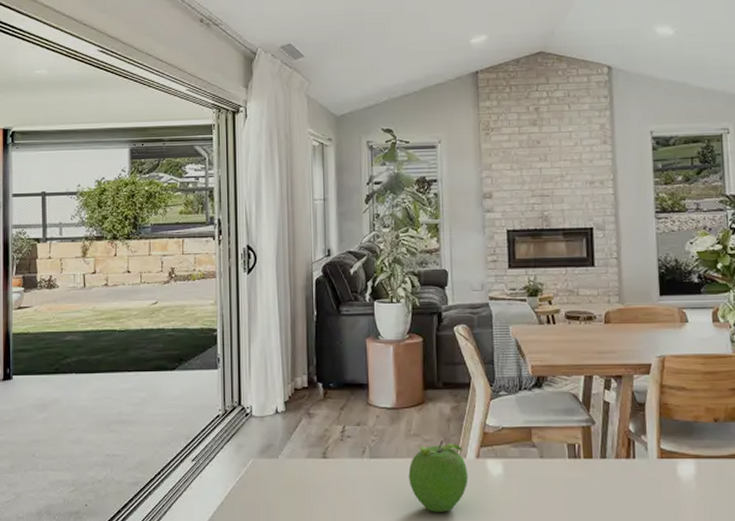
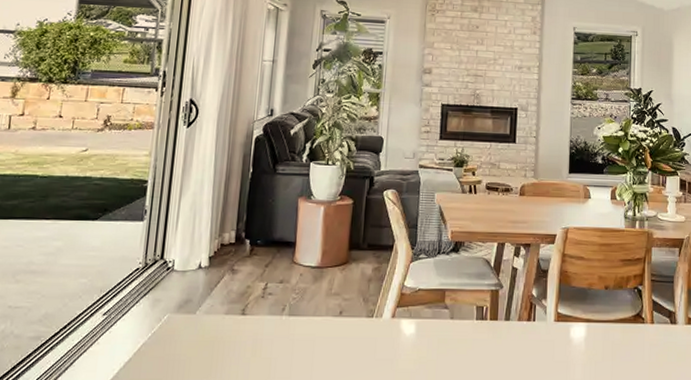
fruit: present [408,439,469,512] -> none [324,299,383,370]

